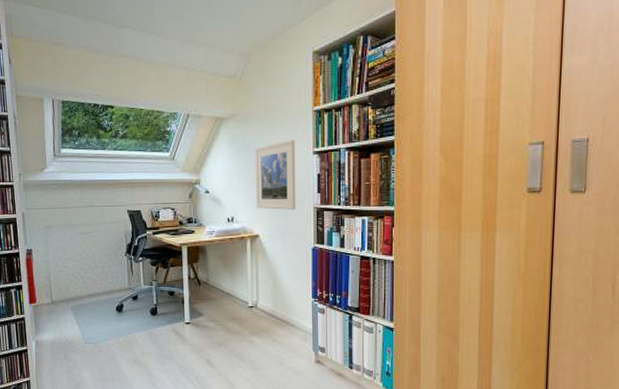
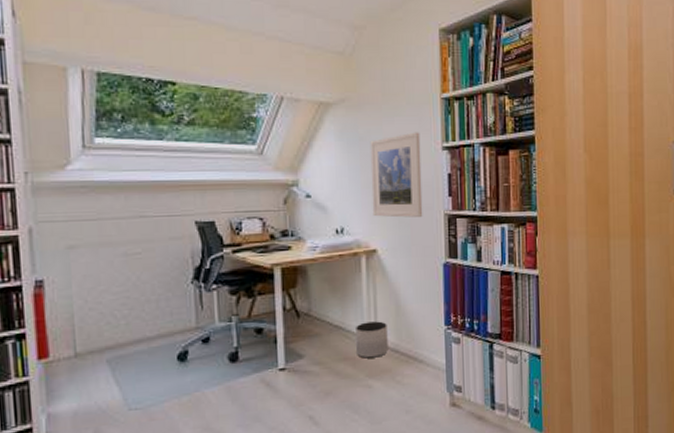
planter: none [242,291,267,320] -> present [356,321,388,359]

